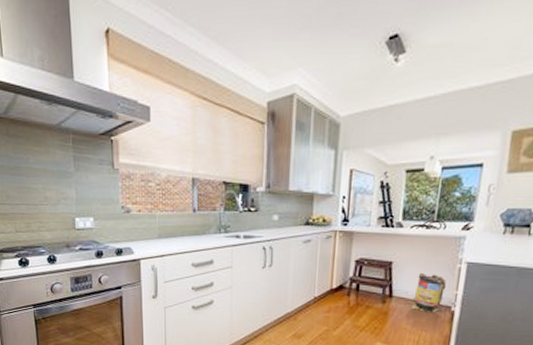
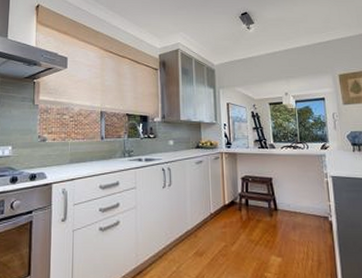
trash can: present [411,272,447,312] -> none [294,186,320,223]

